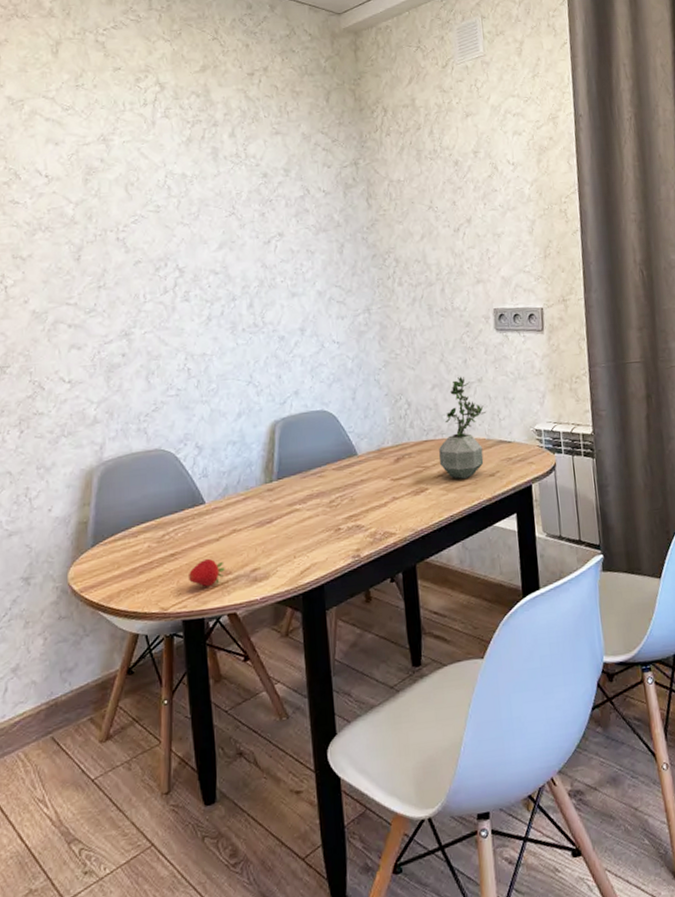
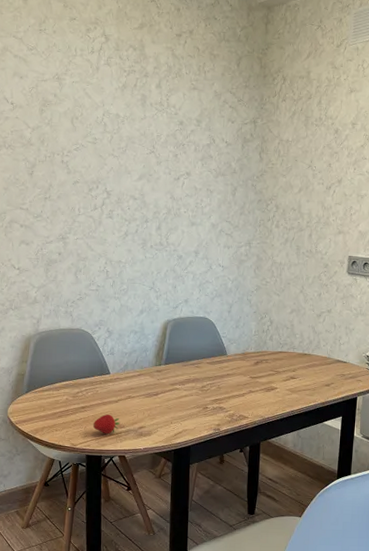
potted plant: present [439,376,487,480] -> none [288,306,331,386]

